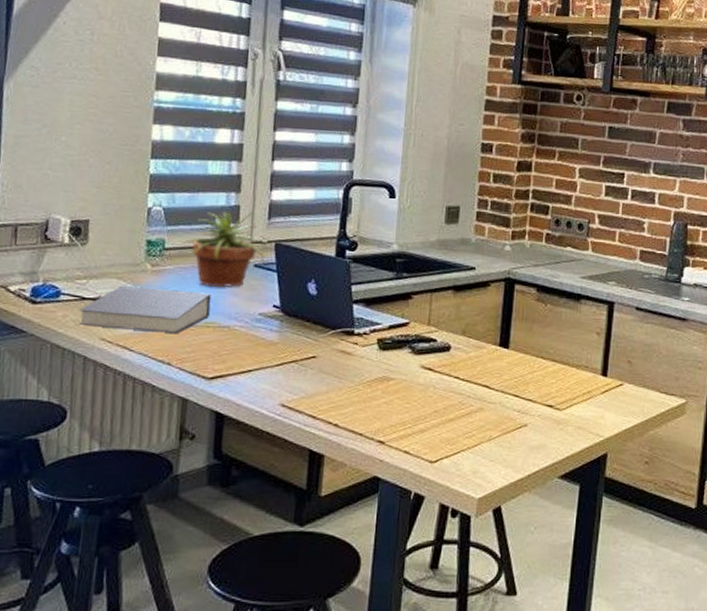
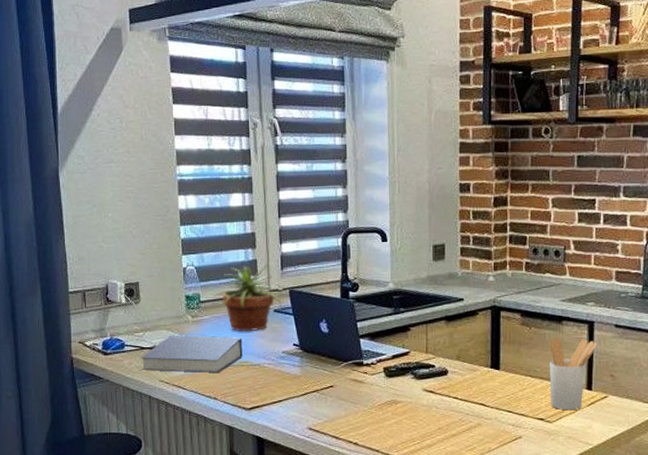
utensil holder: none [562,317,617,398] -> present [548,338,598,411]

